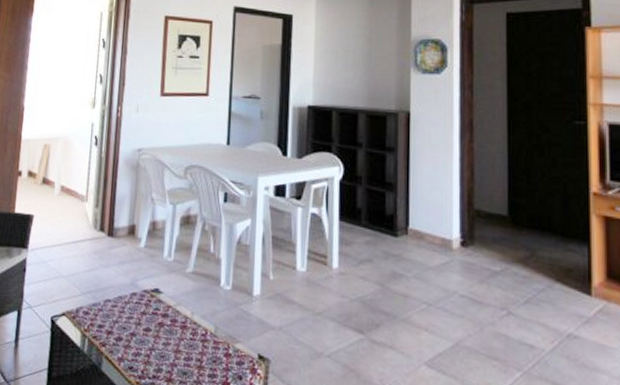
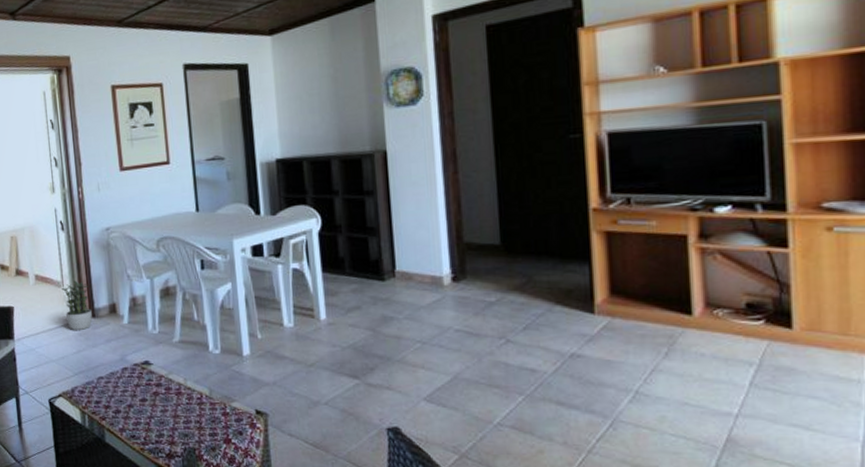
potted plant: none [84,196,112,249] -> present [62,280,92,331]

